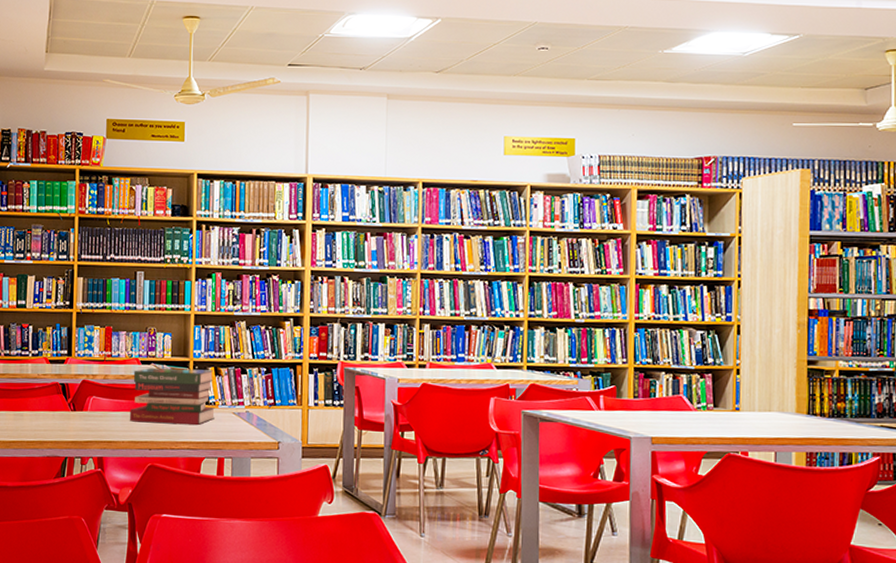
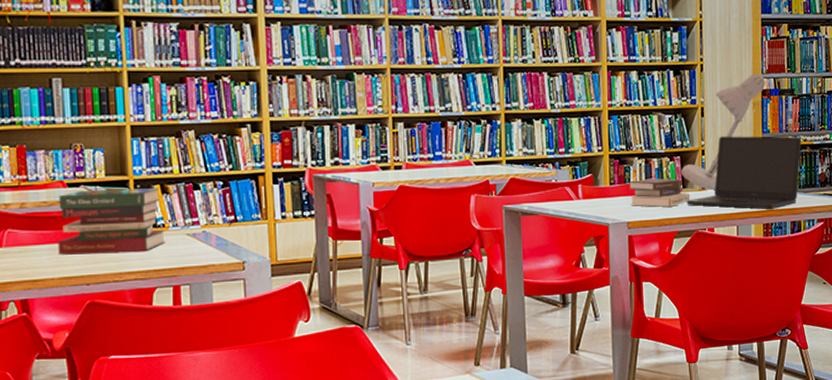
books: none [654,395,722,426] -> present [629,178,690,207]
desk lamp: none [711,292,813,413] -> present [680,74,766,191]
laptop: none [718,356,855,437] -> present [687,136,802,209]

